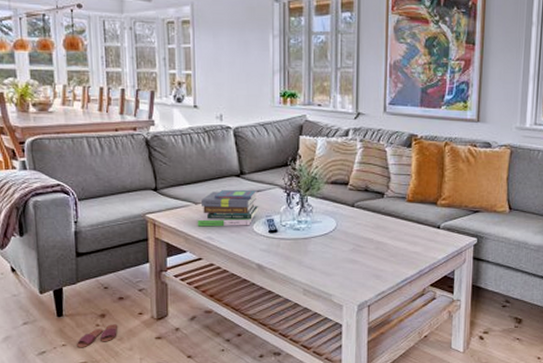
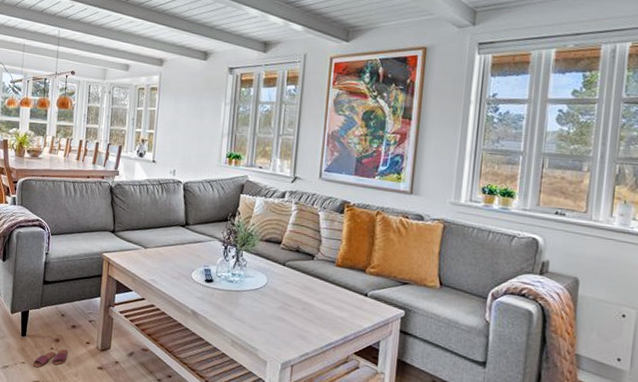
books: present [197,190,259,227] -> none [144,238,199,274]

